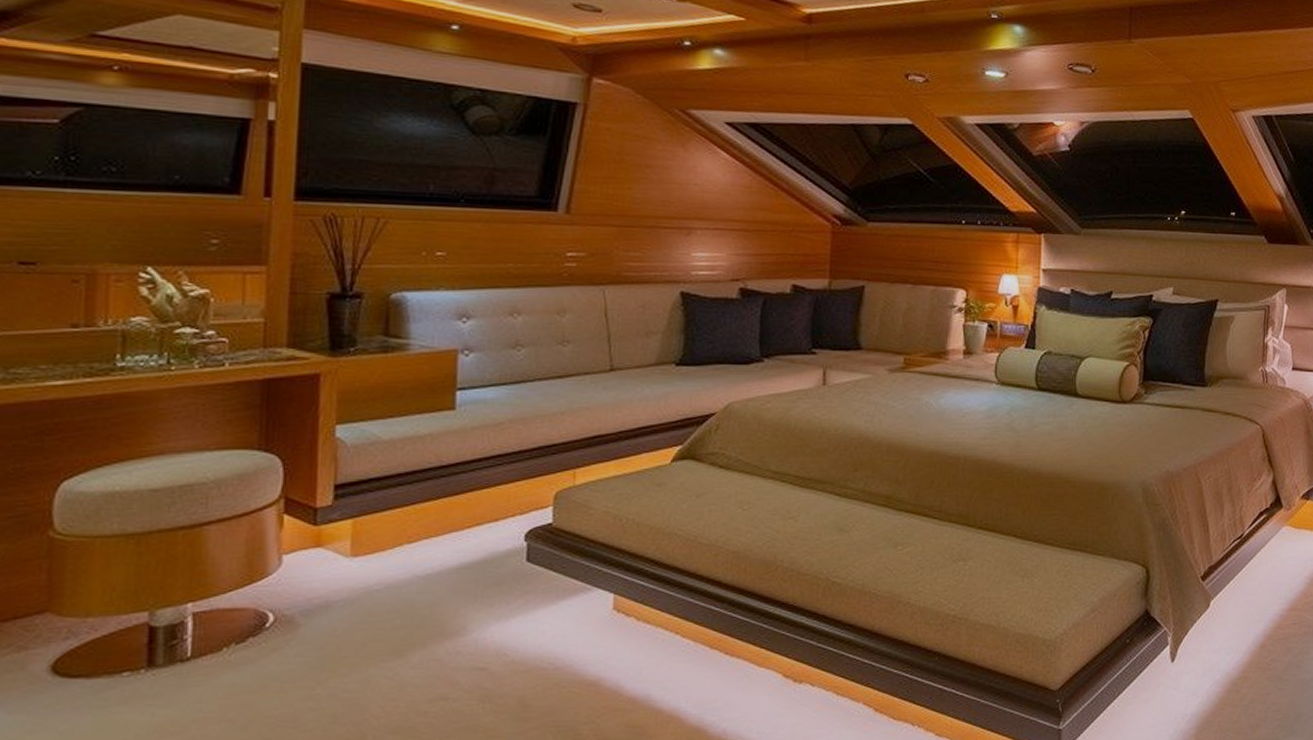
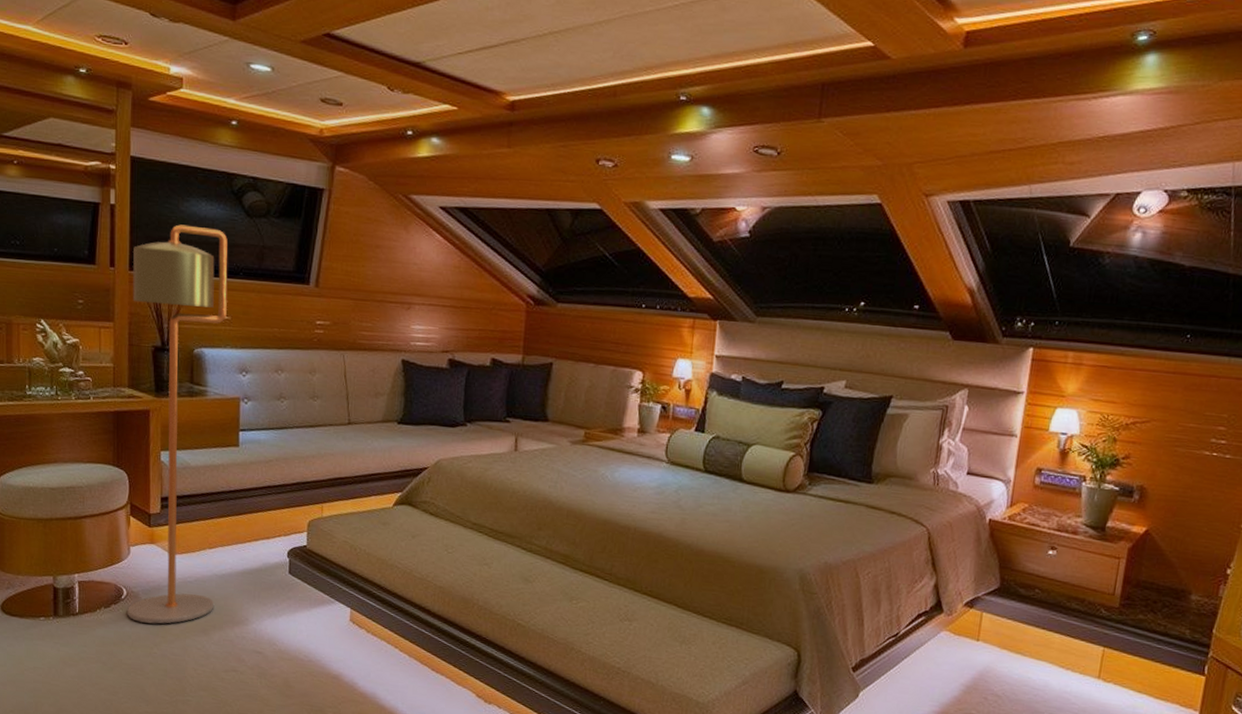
floor lamp: none [274,144,444,656] -> present [127,224,228,624]

